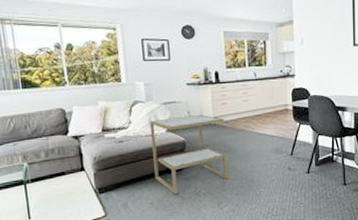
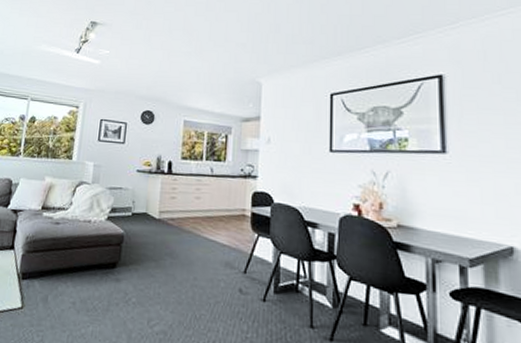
side table: present [149,114,228,195] -> none [84,205,170,298]

